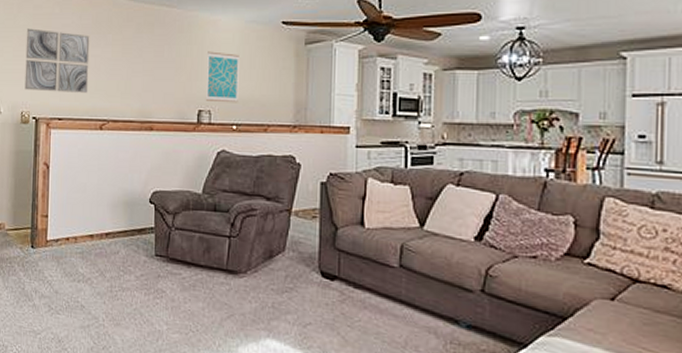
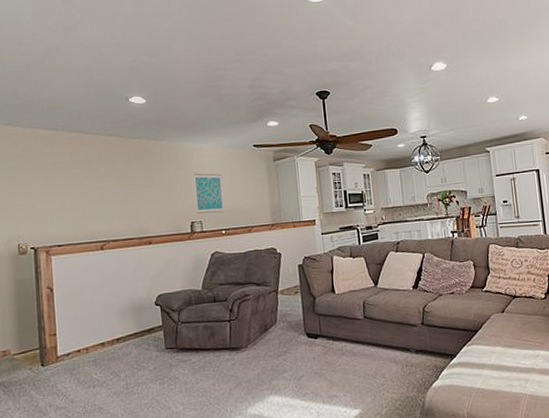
wall art: present [25,28,90,93] -> none [16,168,86,224]

